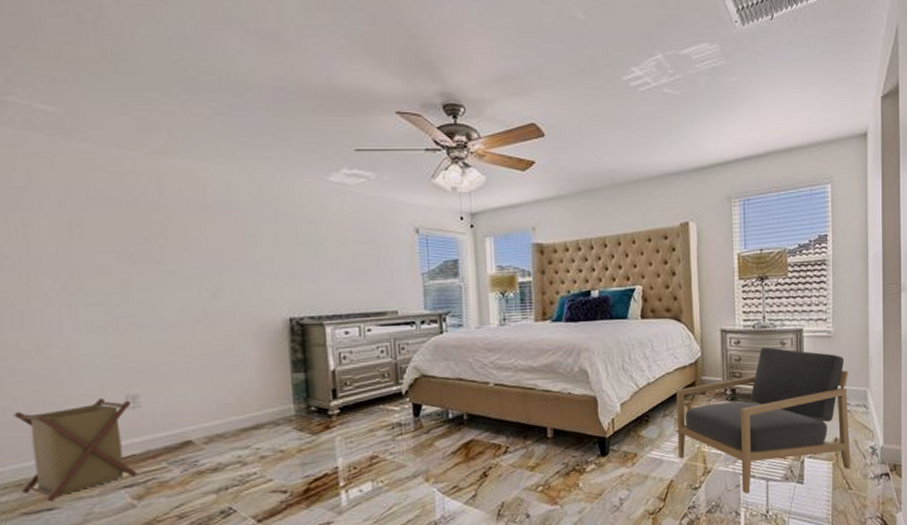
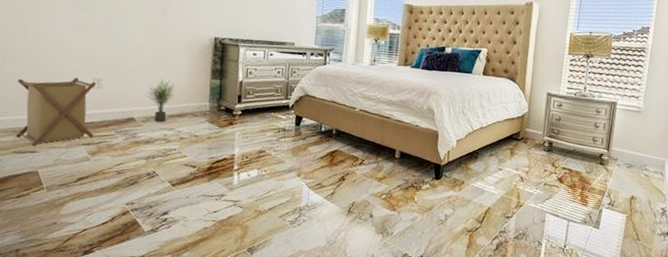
potted plant: none [204,382,244,441] -> present [146,79,174,123]
armchair: present [676,347,851,494] -> none [498,112,652,229]

